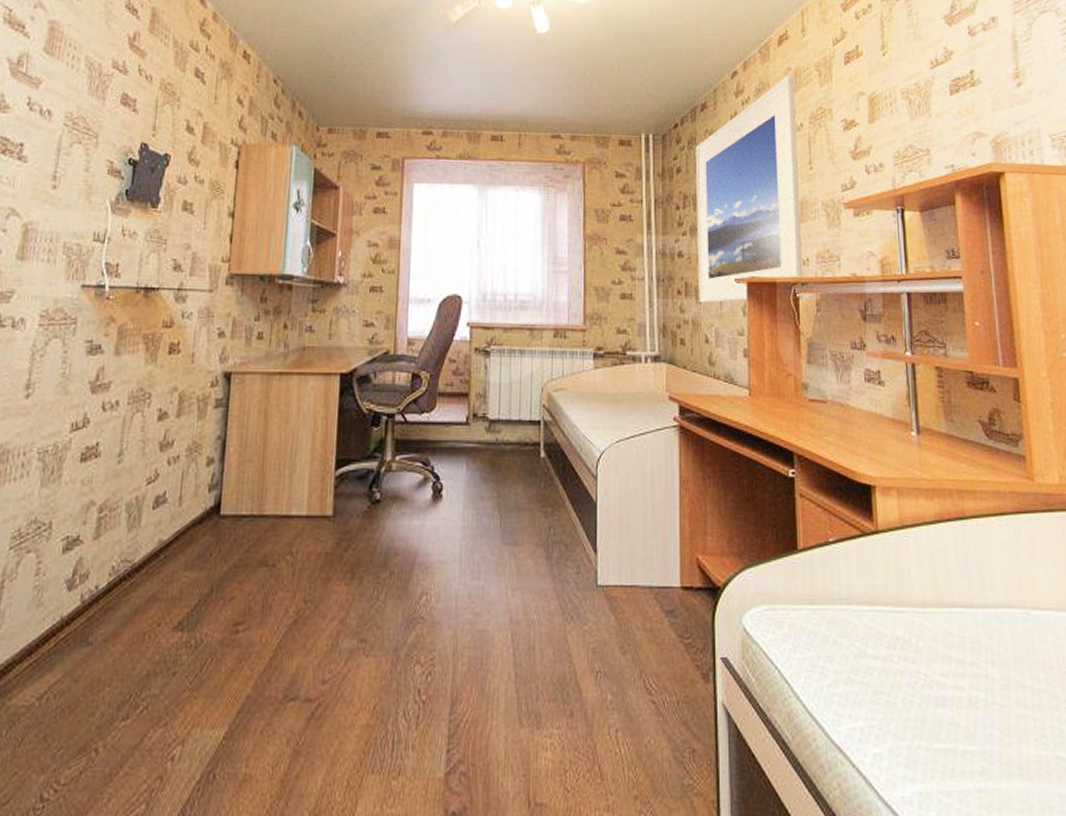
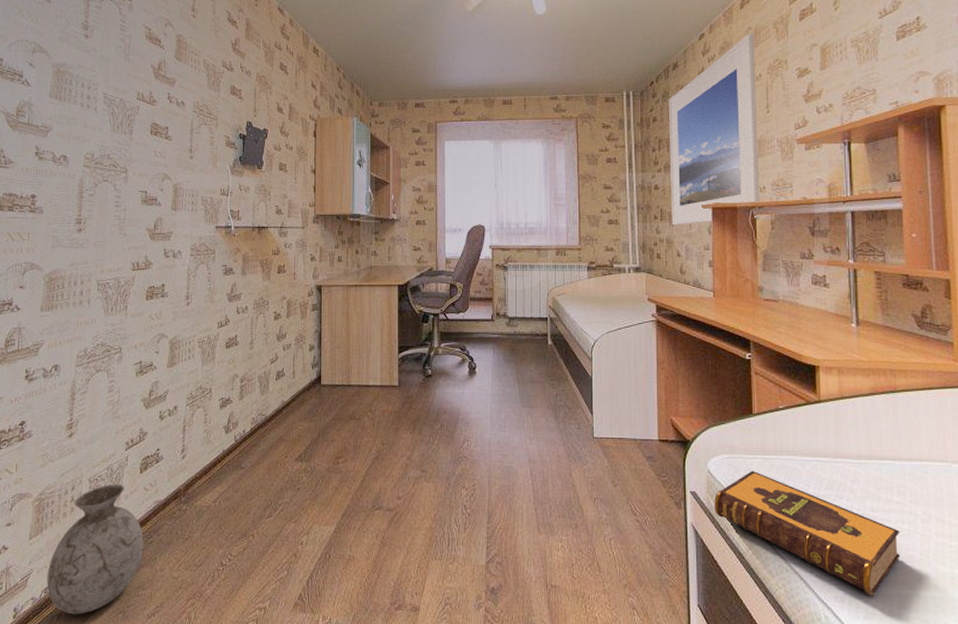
hardback book: none [751,625,978,793] -> present [714,470,901,596]

